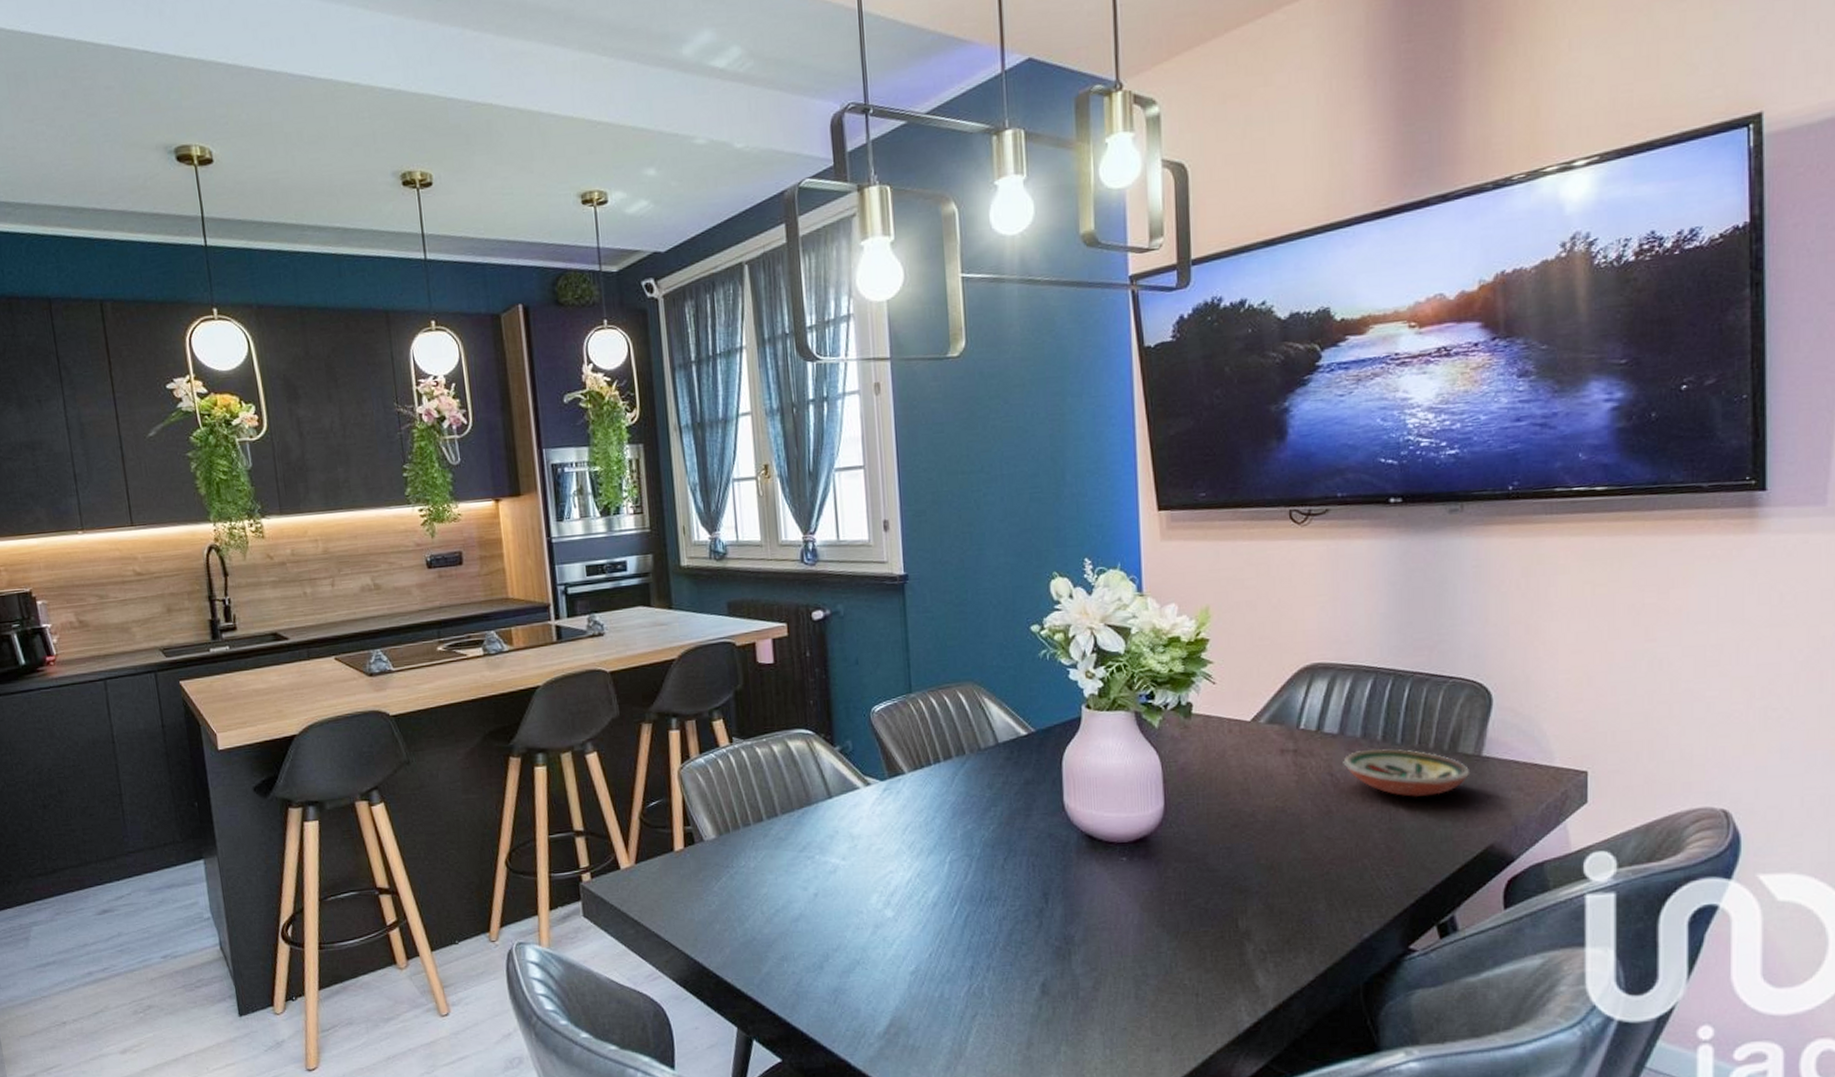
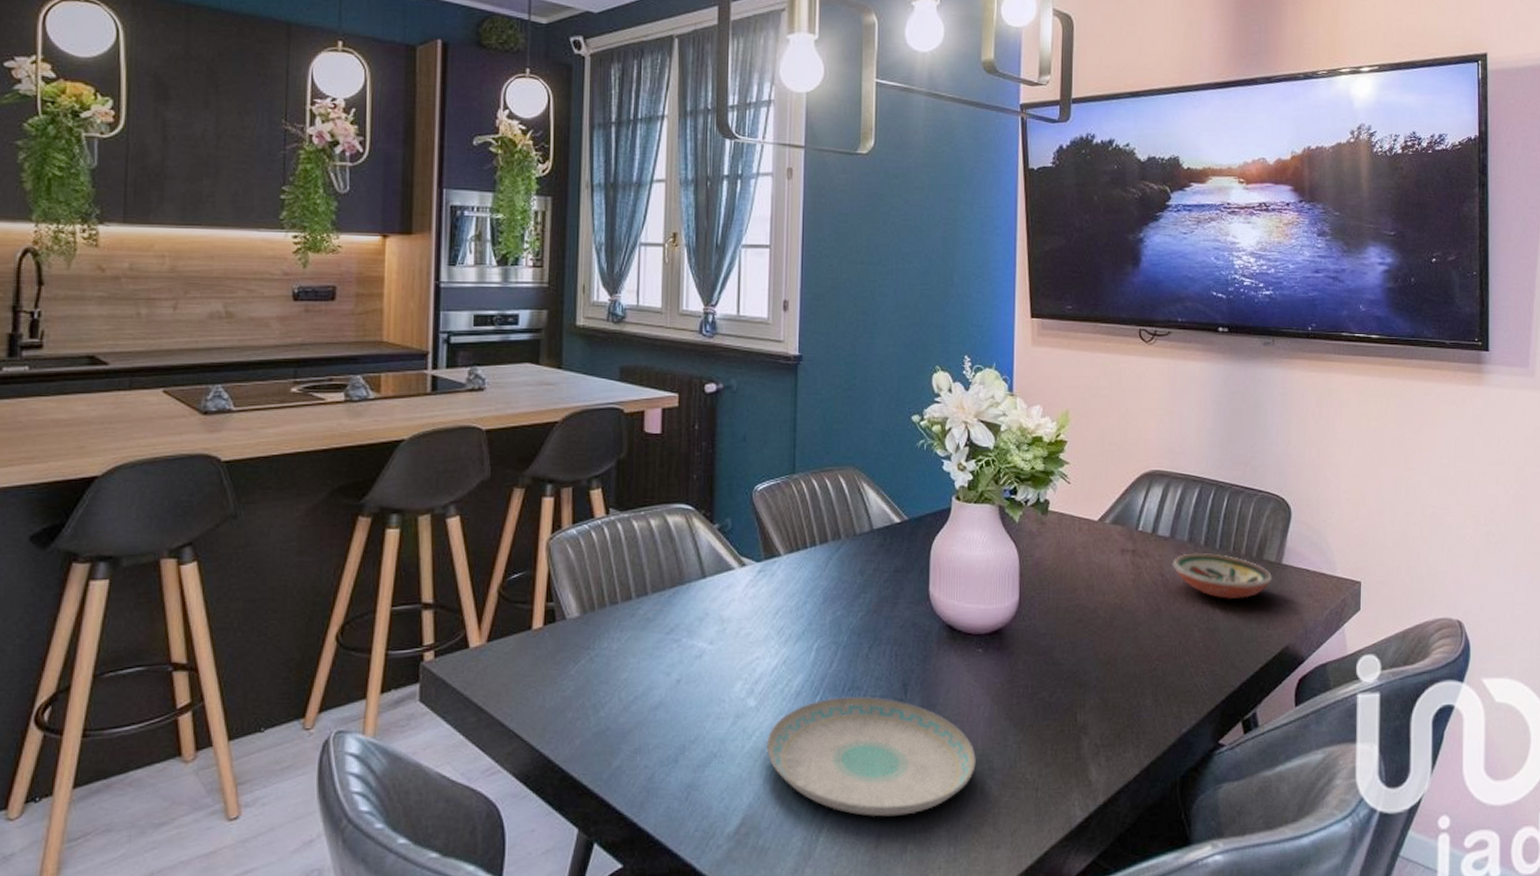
plate: none [907,906,1128,1020] -> present [766,696,976,817]

